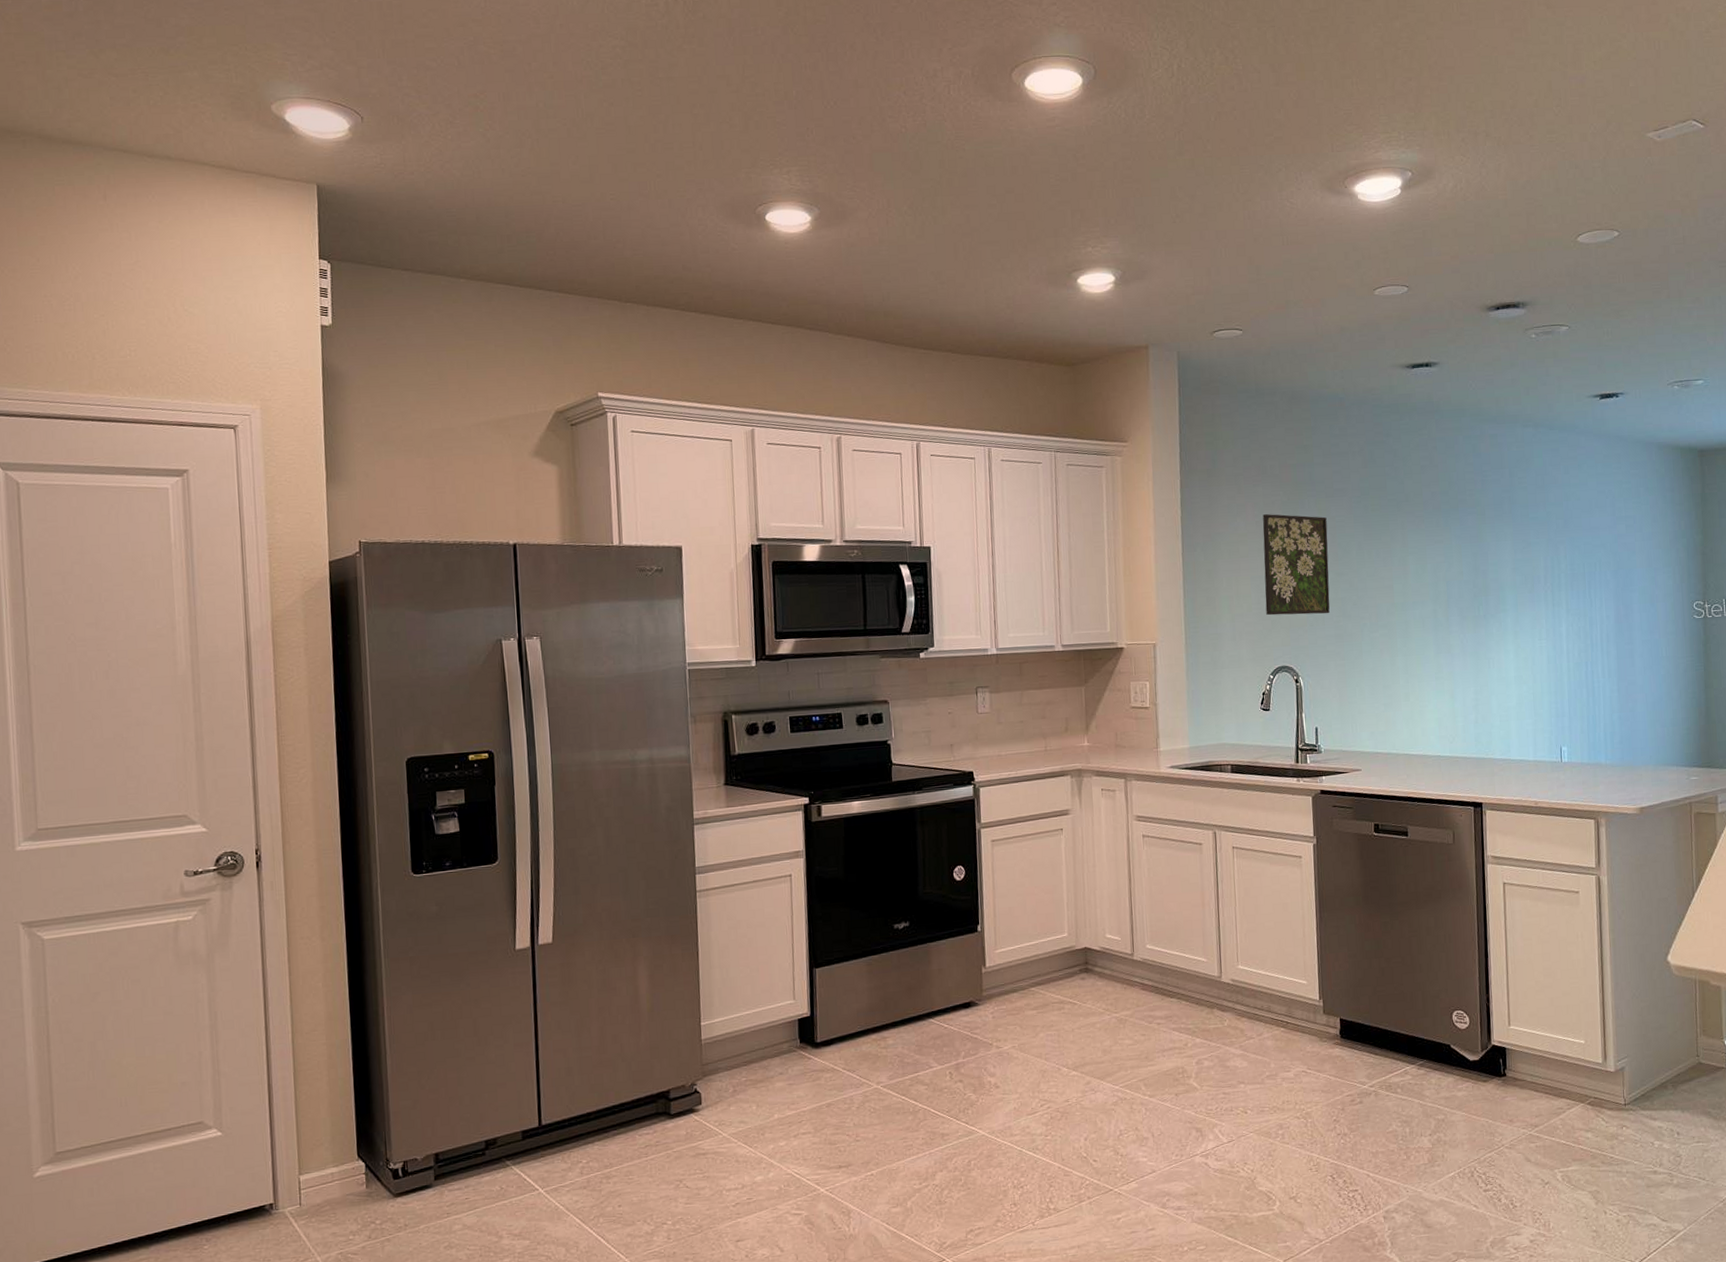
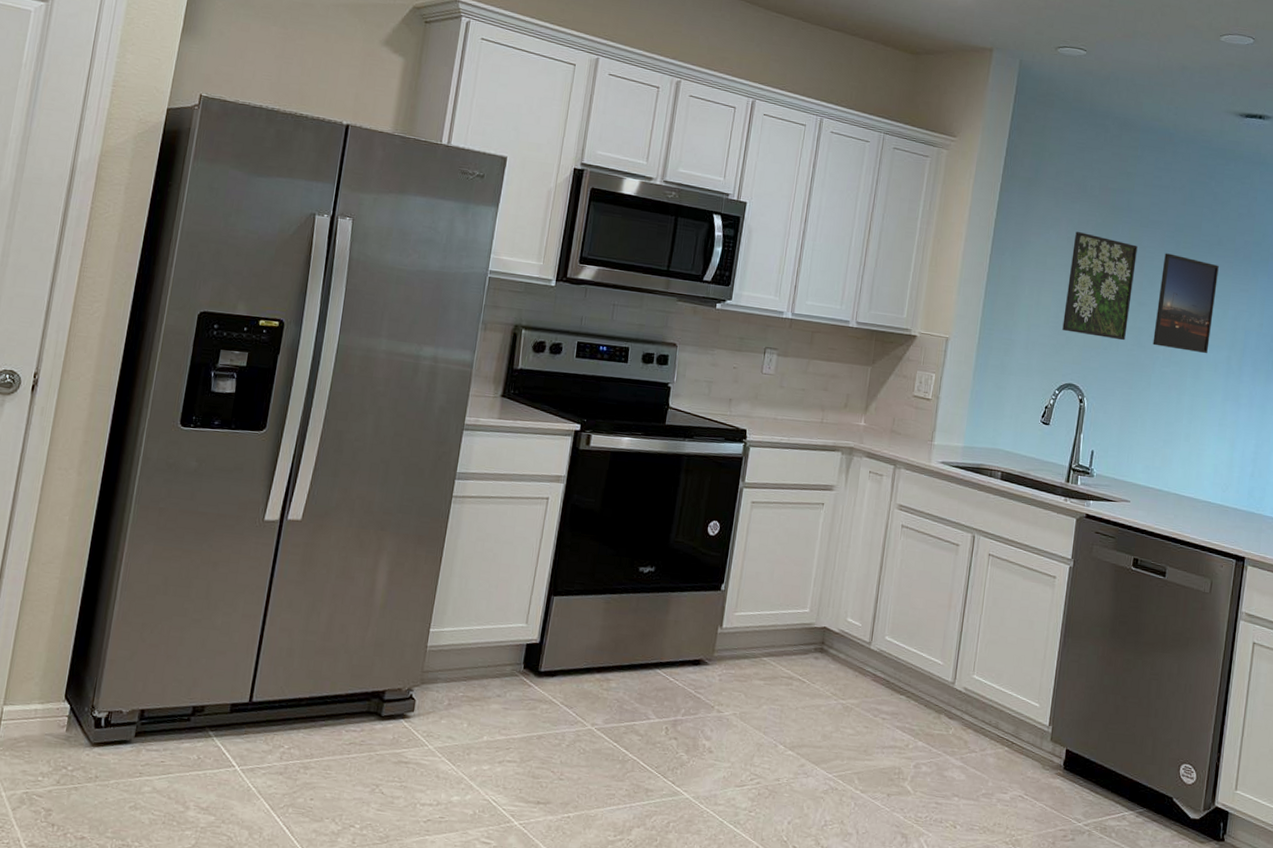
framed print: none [1354,518,1414,613] -> present [1153,253,1219,354]

